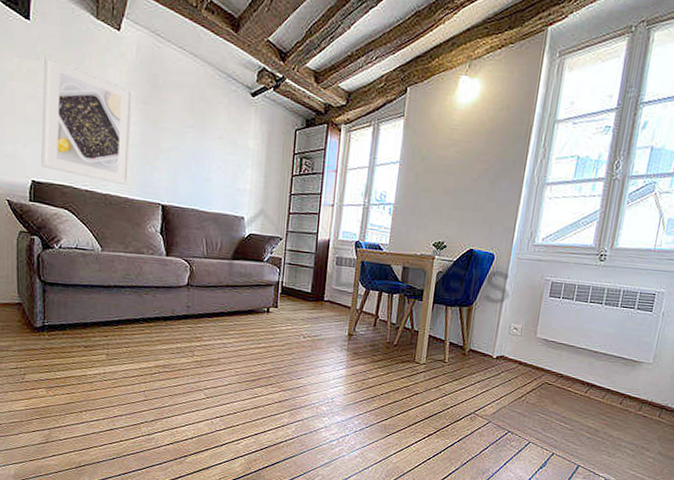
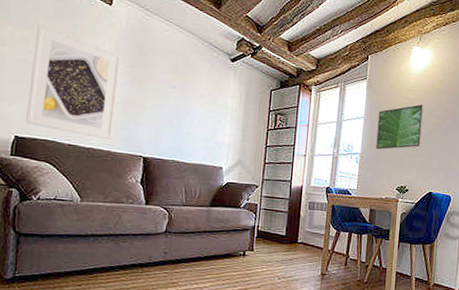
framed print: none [412,147,469,200] -> present [376,104,423,150]

